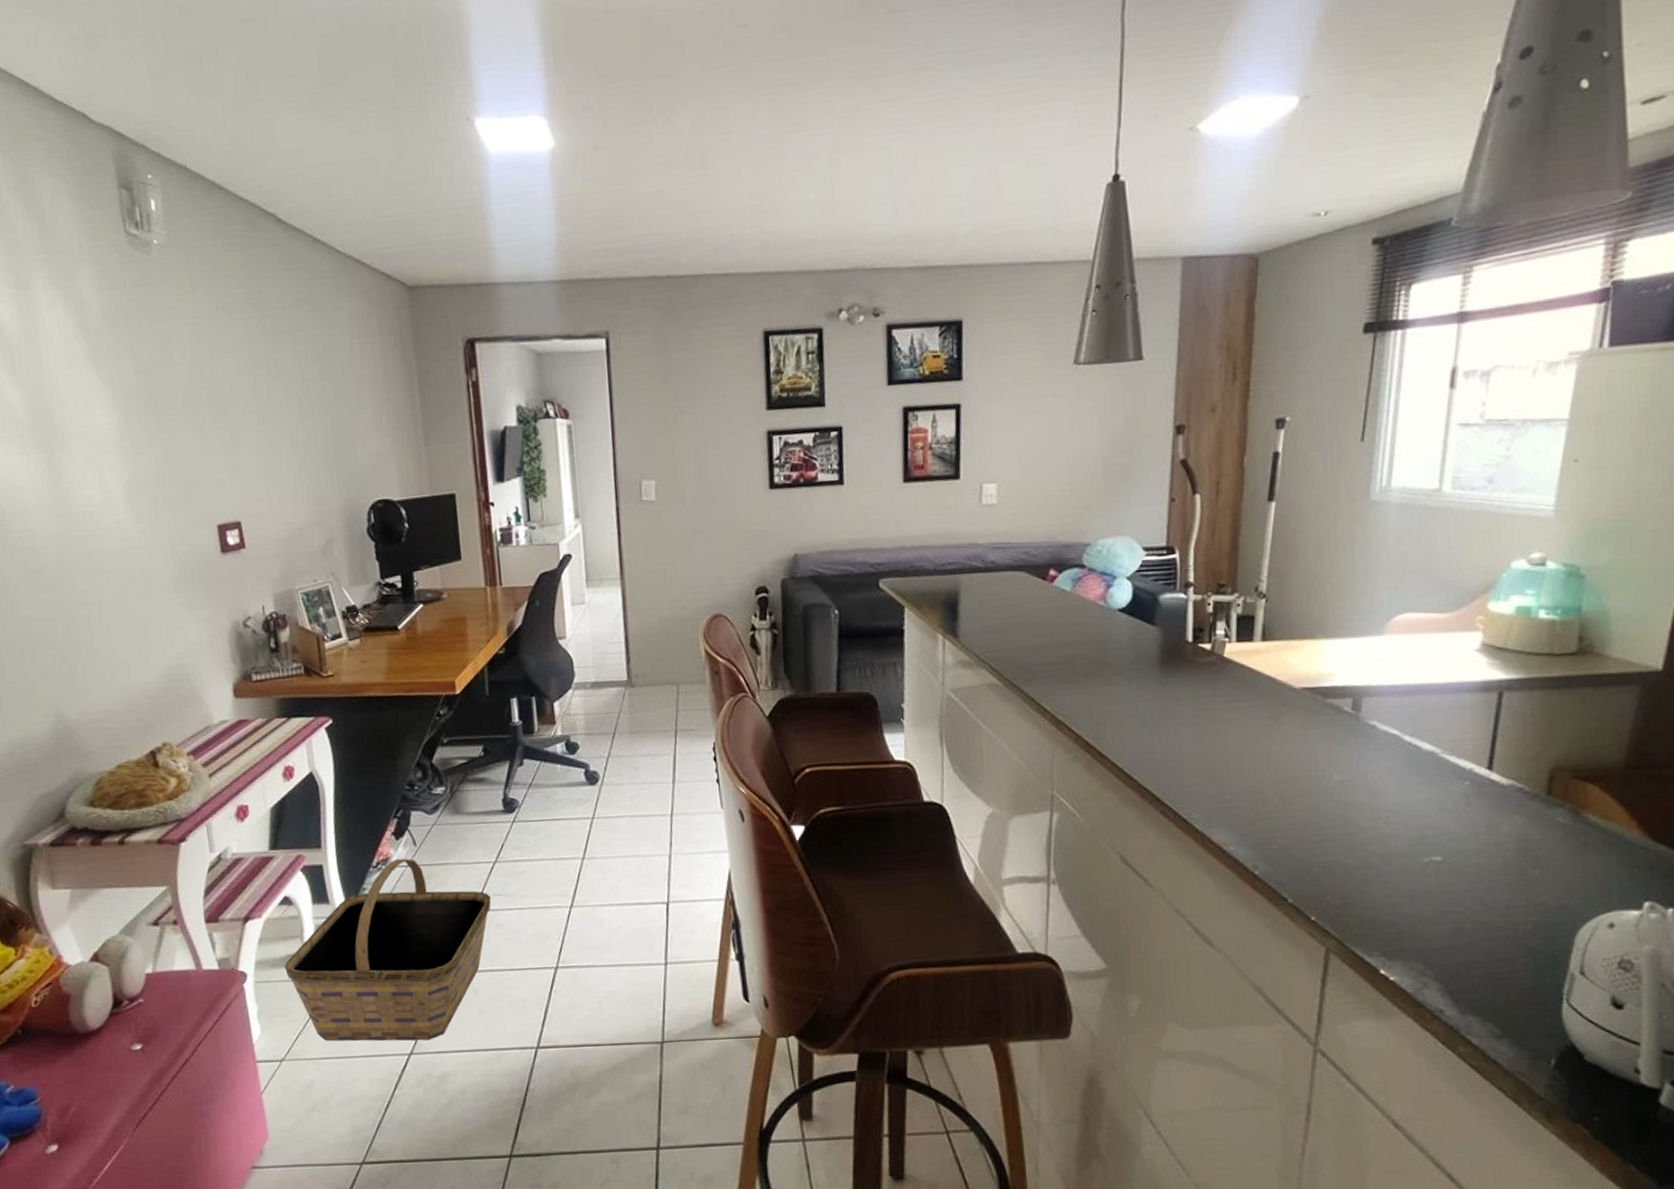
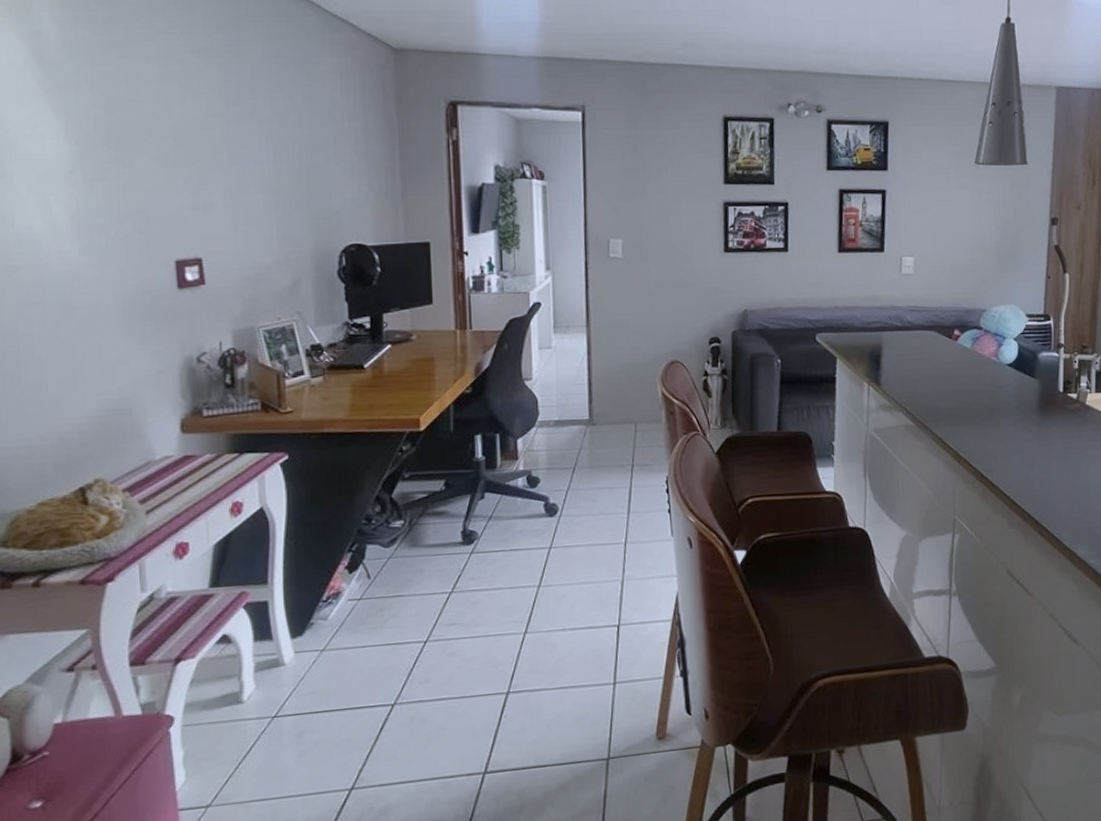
basket: present [284,858,491,1041] -> none [217,591,445,782]

